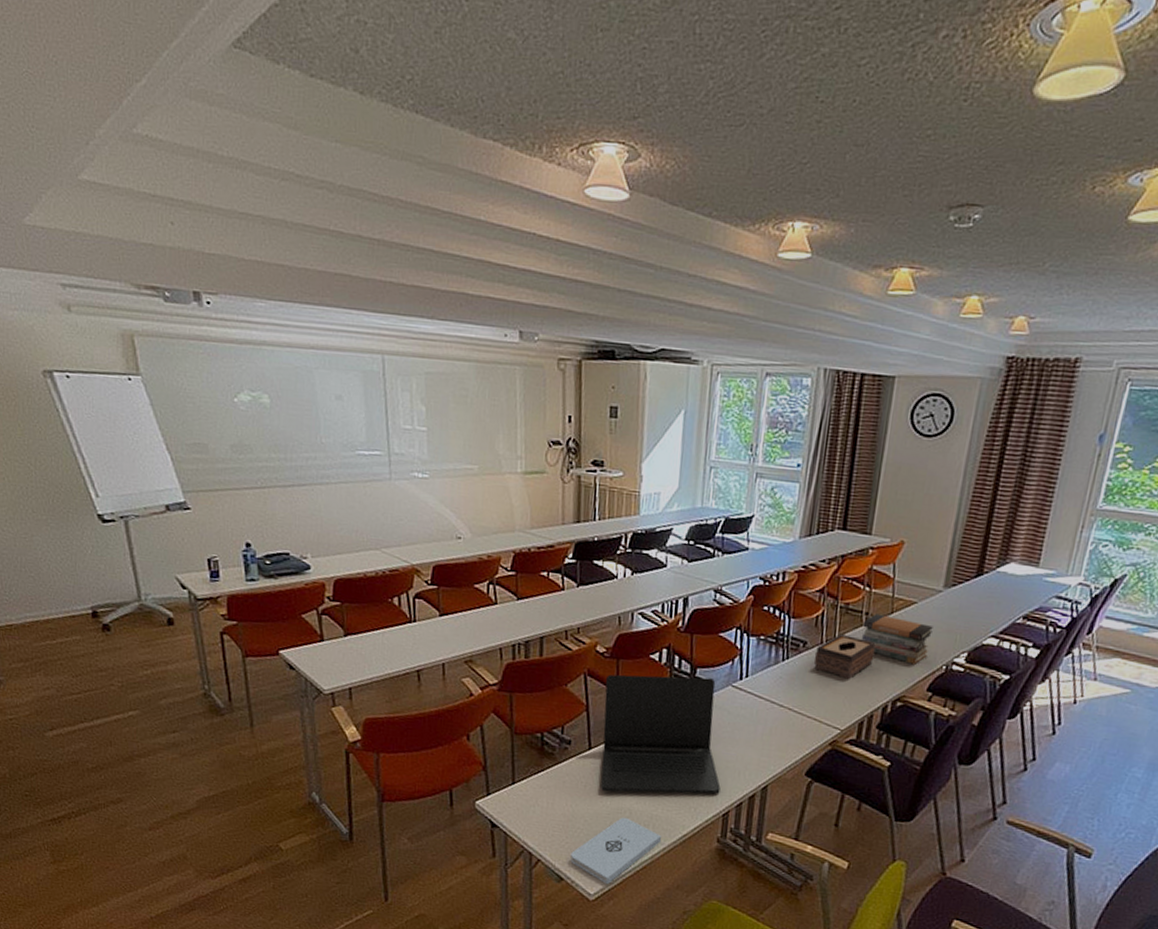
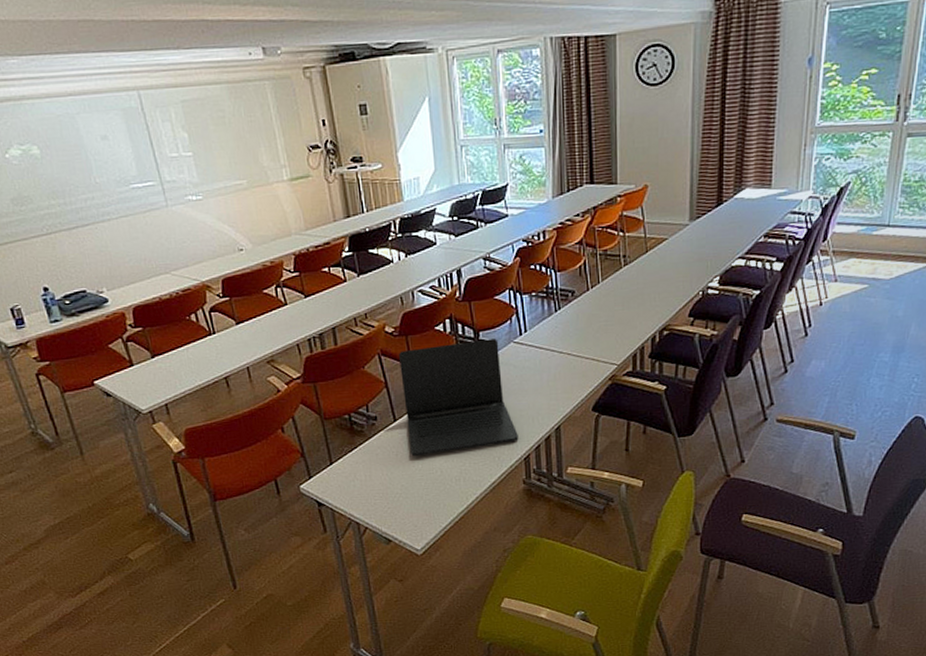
notepad: present [570,817,662,885] -> none [394,476,474,539]
tissue box: present [813,633,876,680] -> none [583,278,637,319]
book stack: present [861,614,933,665] -> none [622,254,685,295]

